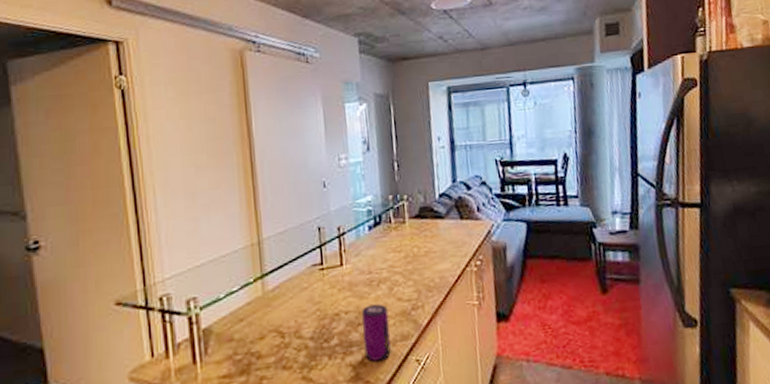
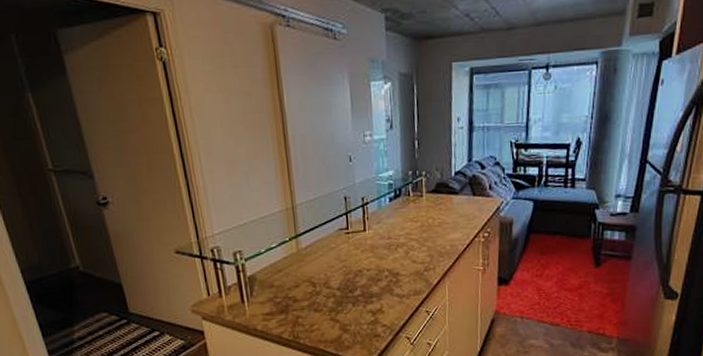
beverage can: present [362,303,391,362] -> none [381,264,405,311]

